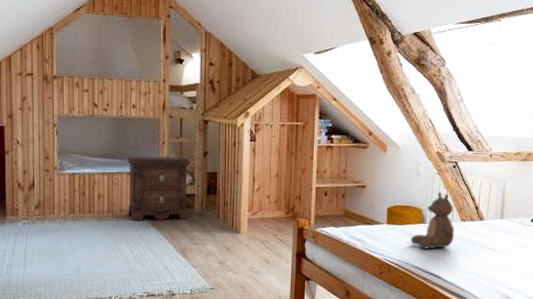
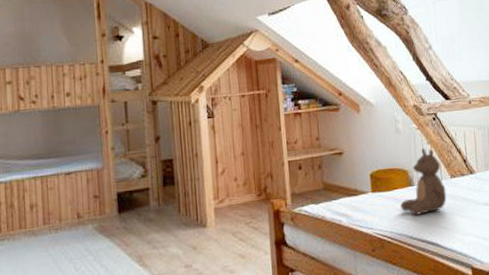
nightstand: present [127,156,190,221] -> none [63,145,143,230]

